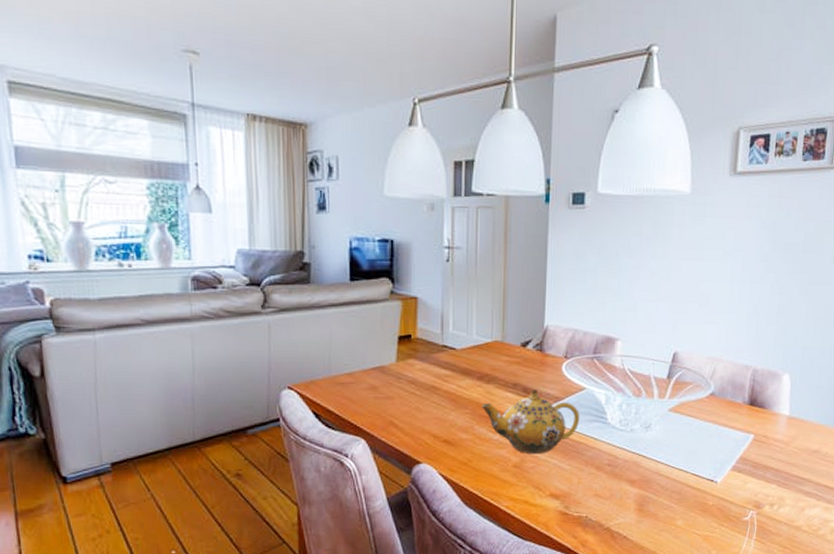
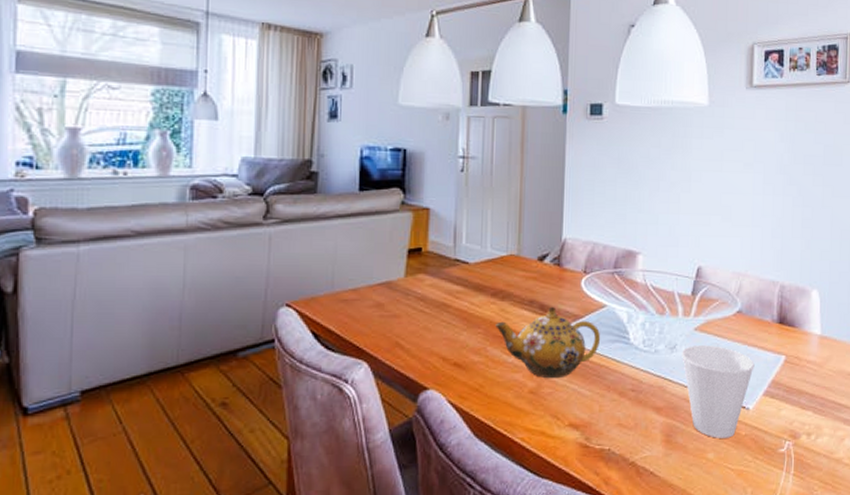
cup: none [656,425,724,508] -> present [682,345,755,438]

